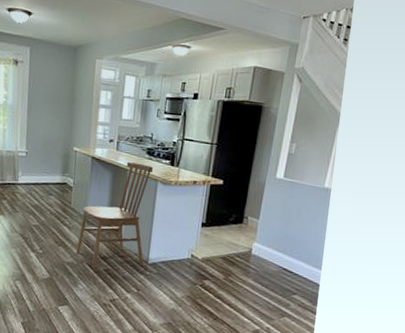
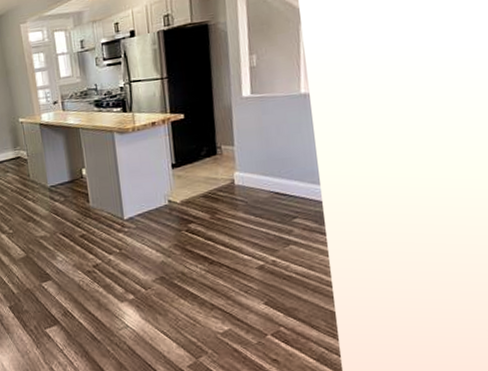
dining chair: present [77,162,153,269] -> none [42,118,119,237]

